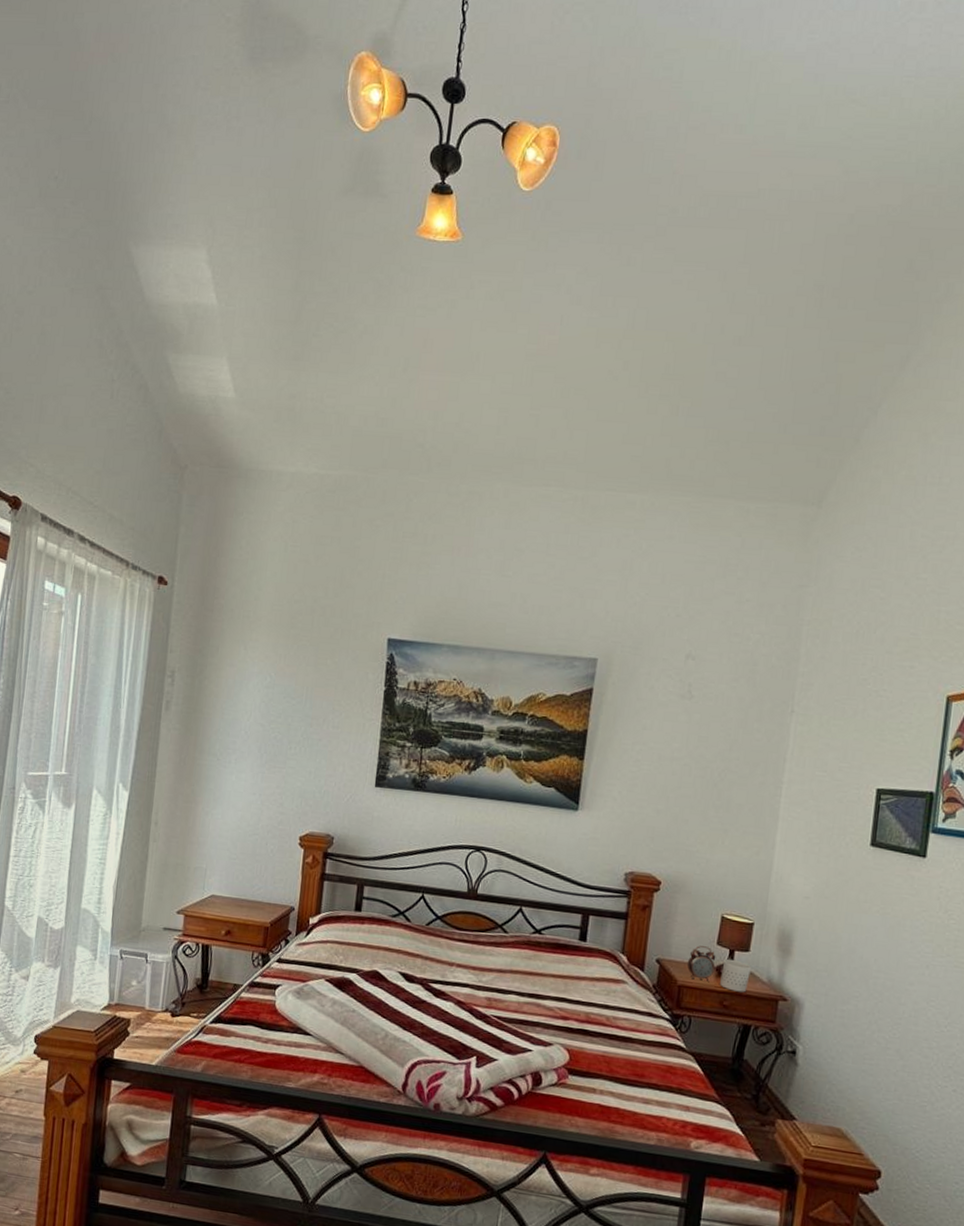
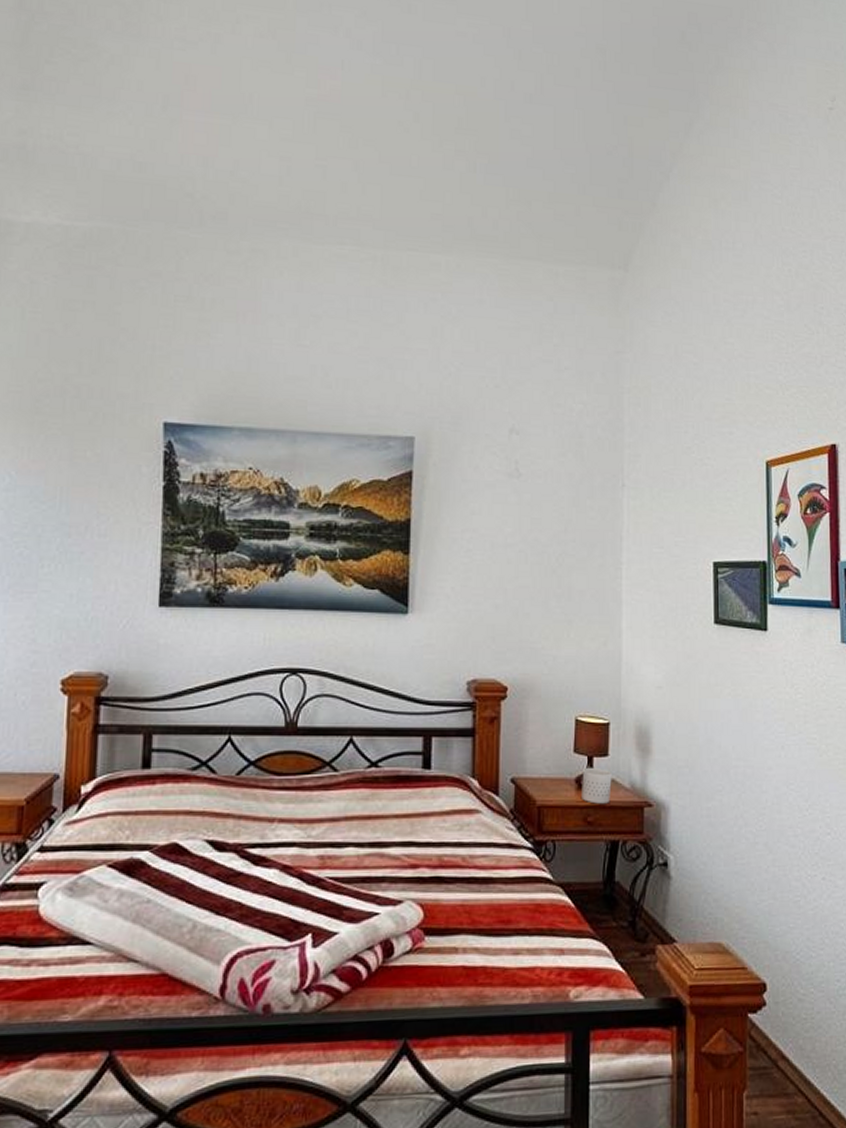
alarm clock: present [686,945,716,981] -> none [544,756,575,797]

